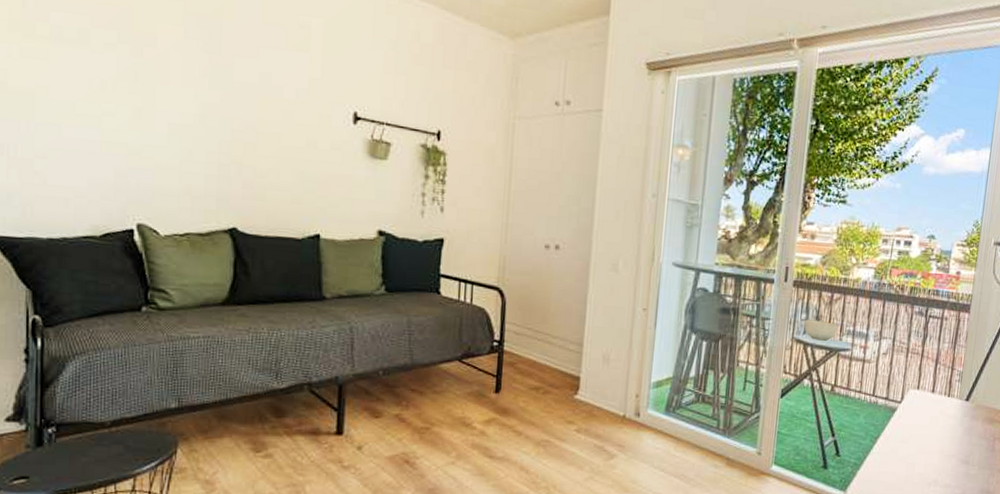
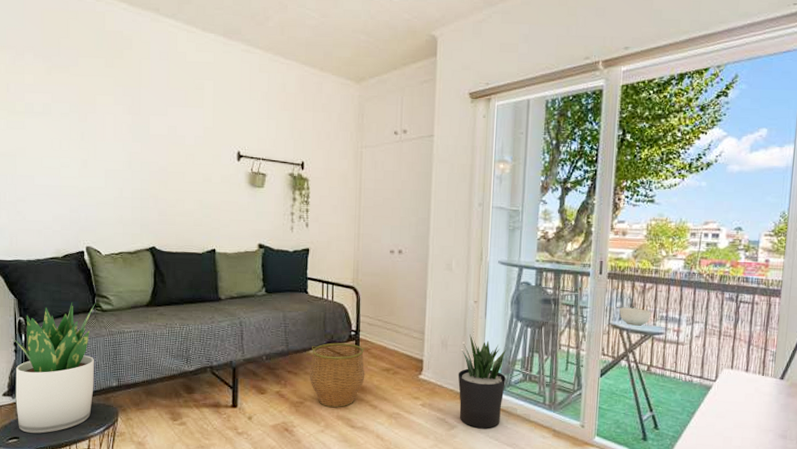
planter: none [21,297,150,471] -> present [12,303,96,434]
basket: none [438,355,510,435] -> present [309,342,365,408]
planter: none [620,347,679,457] -> present [458,334,507,428]

